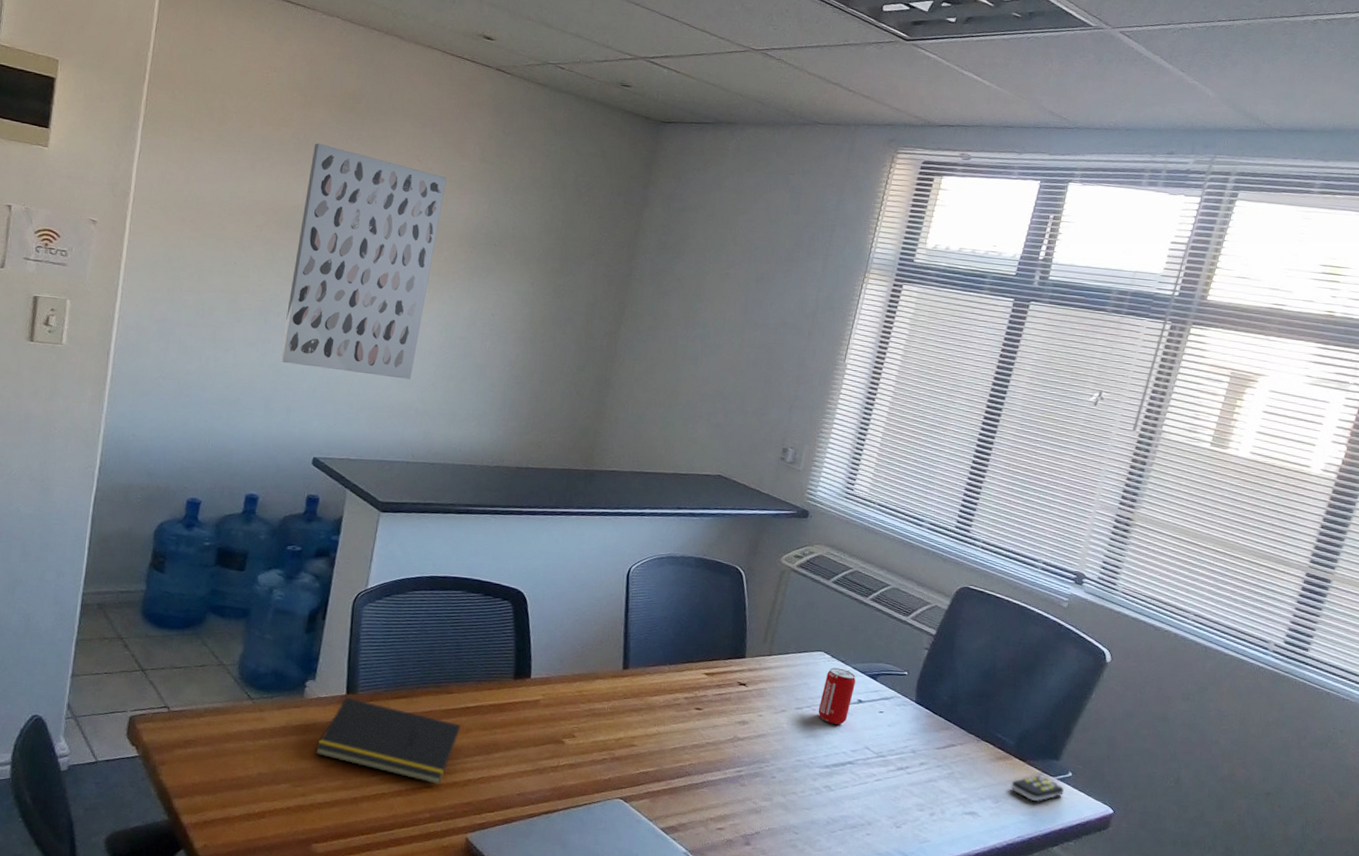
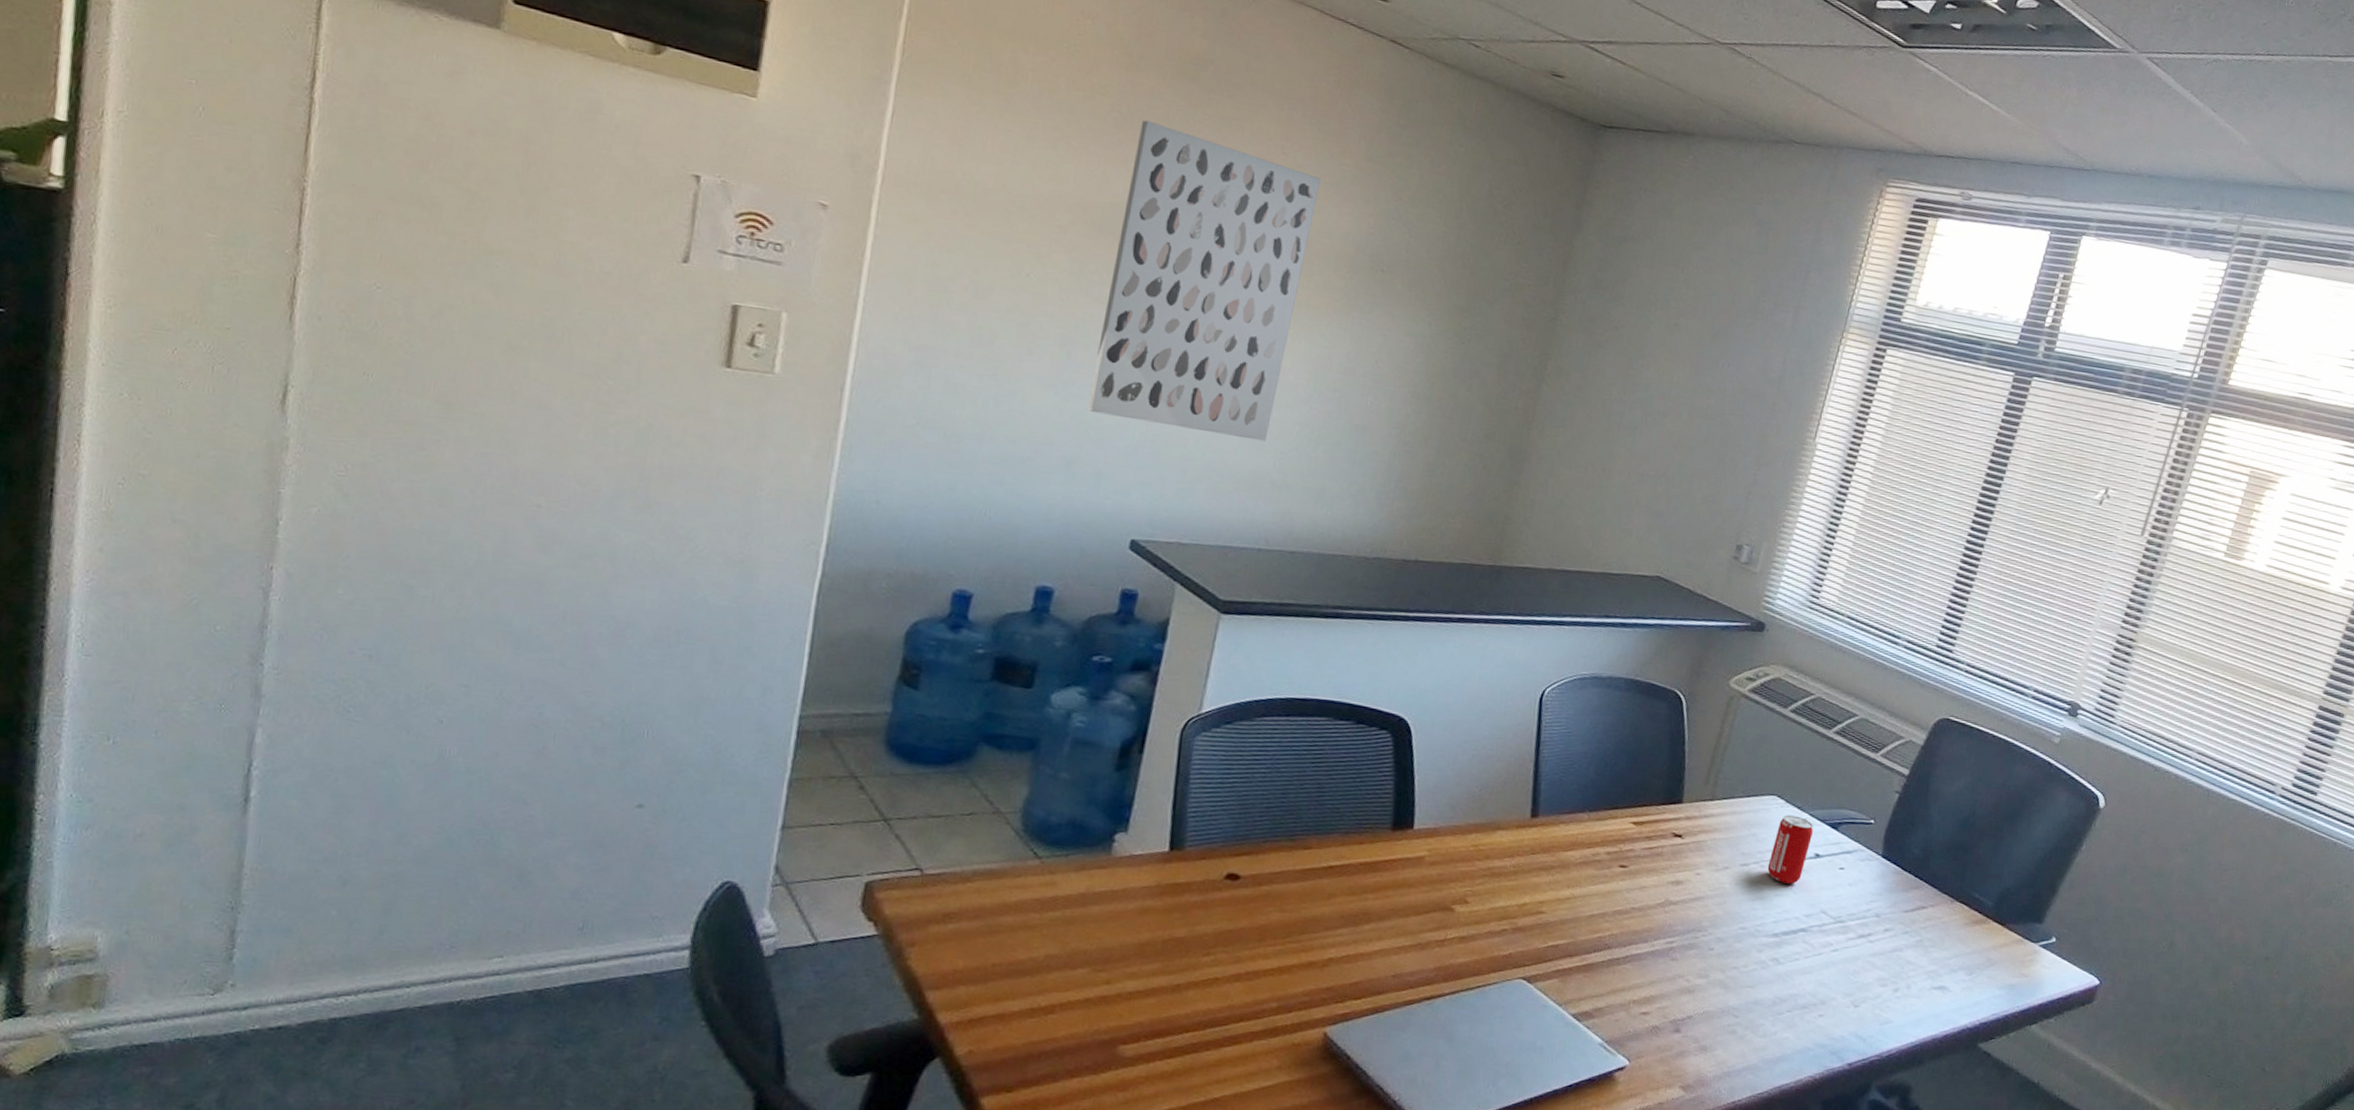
notepad: present [315,697,460,784] -> none [1125,854,1321,965]
remote control: present [1011,775,1065,802] -> none [1987,941,2047,973]

